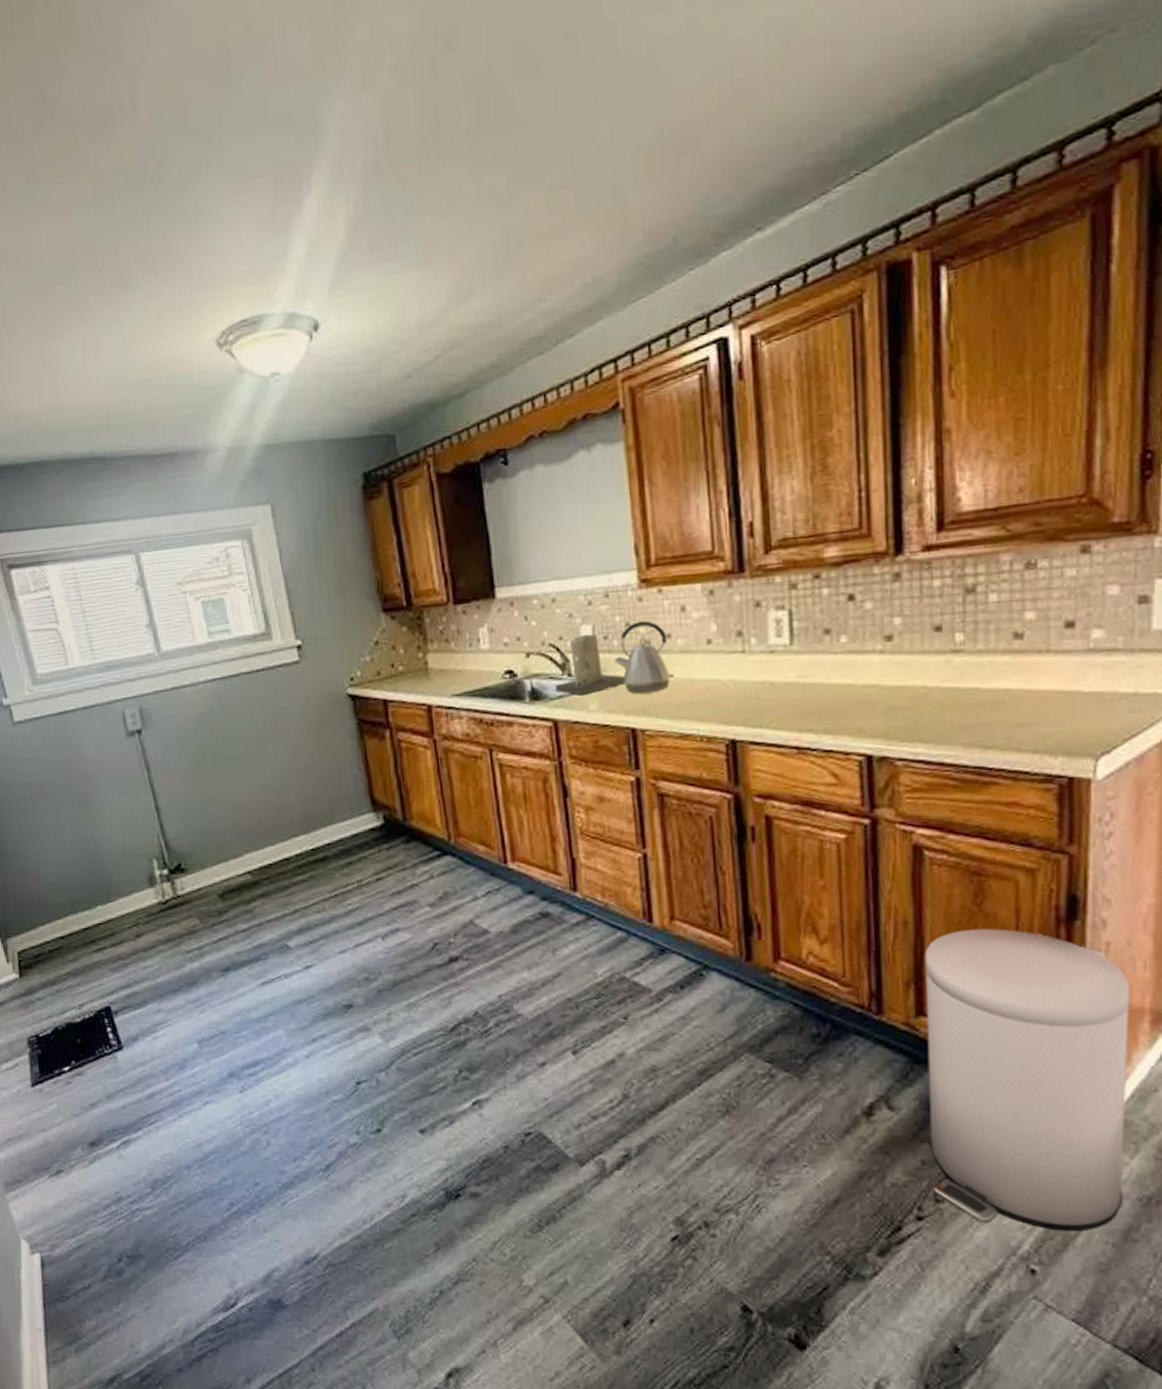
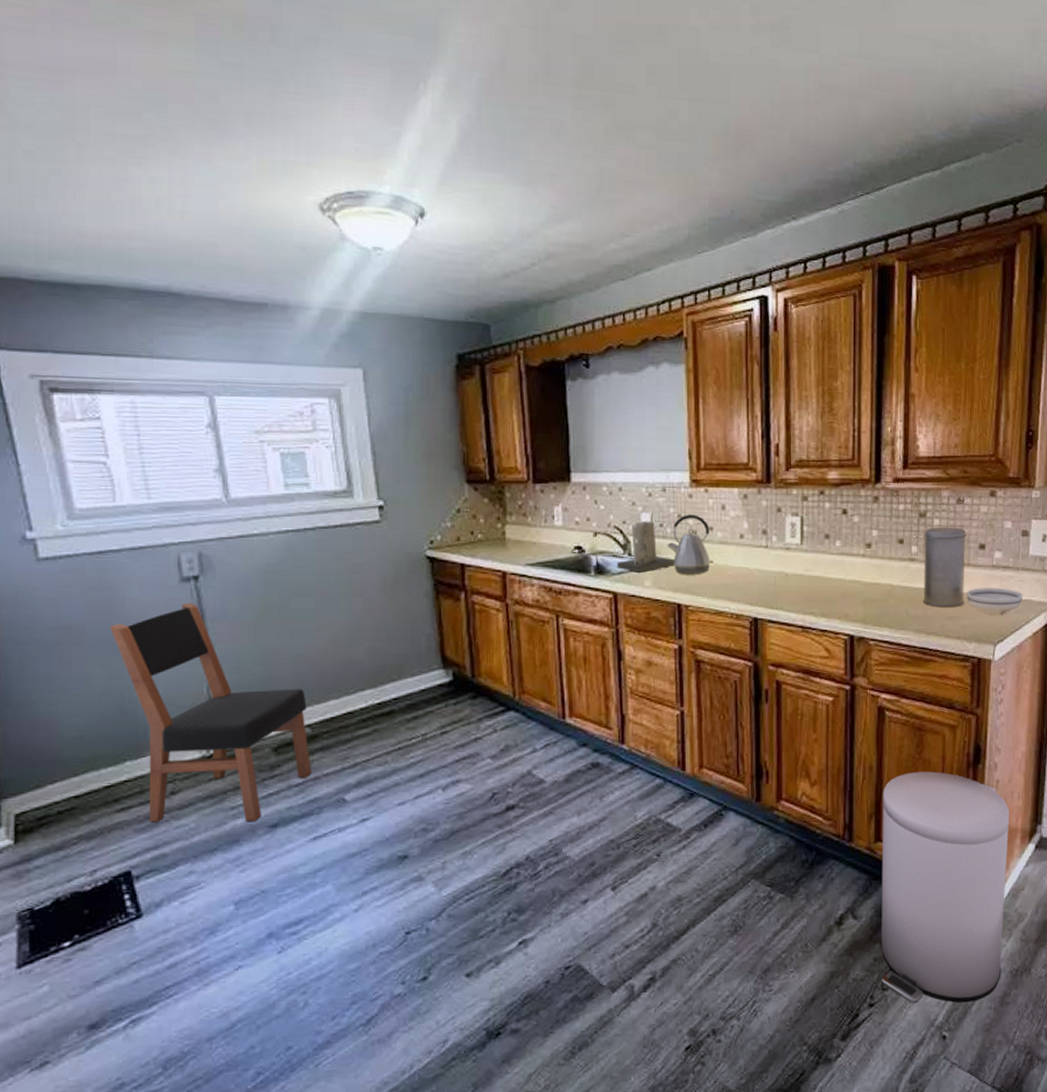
dining chair: none [74,755,256,966] -> present [110,602,313,823]
canister: none [973,601,1044,713] -> present [922,526,966,608]
bowl: none [1046,679,1144,717] -> present [966,588,1024,615]

